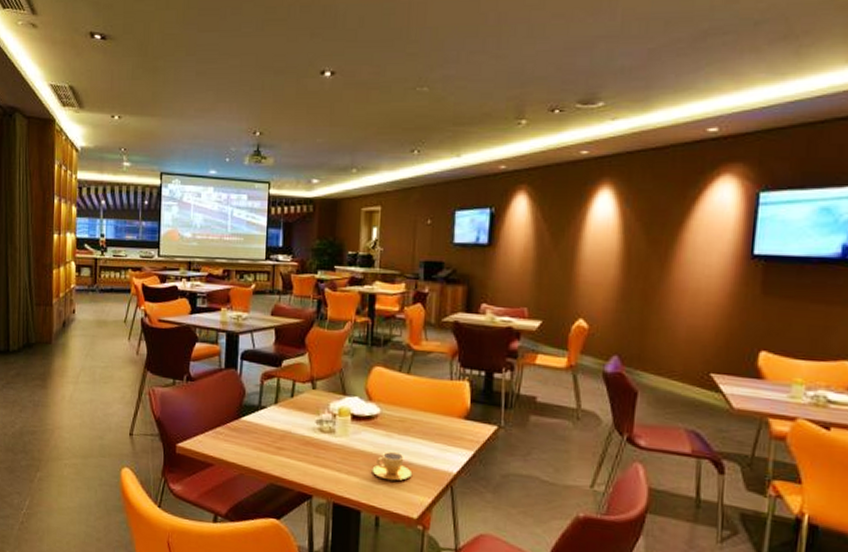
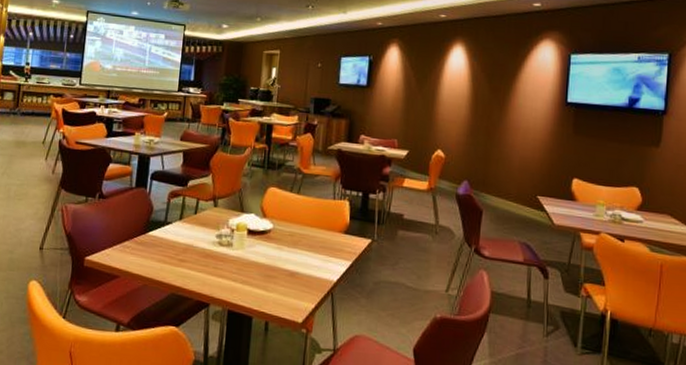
cup: present [372,452,413,481] -> none [264,263,299,289]

